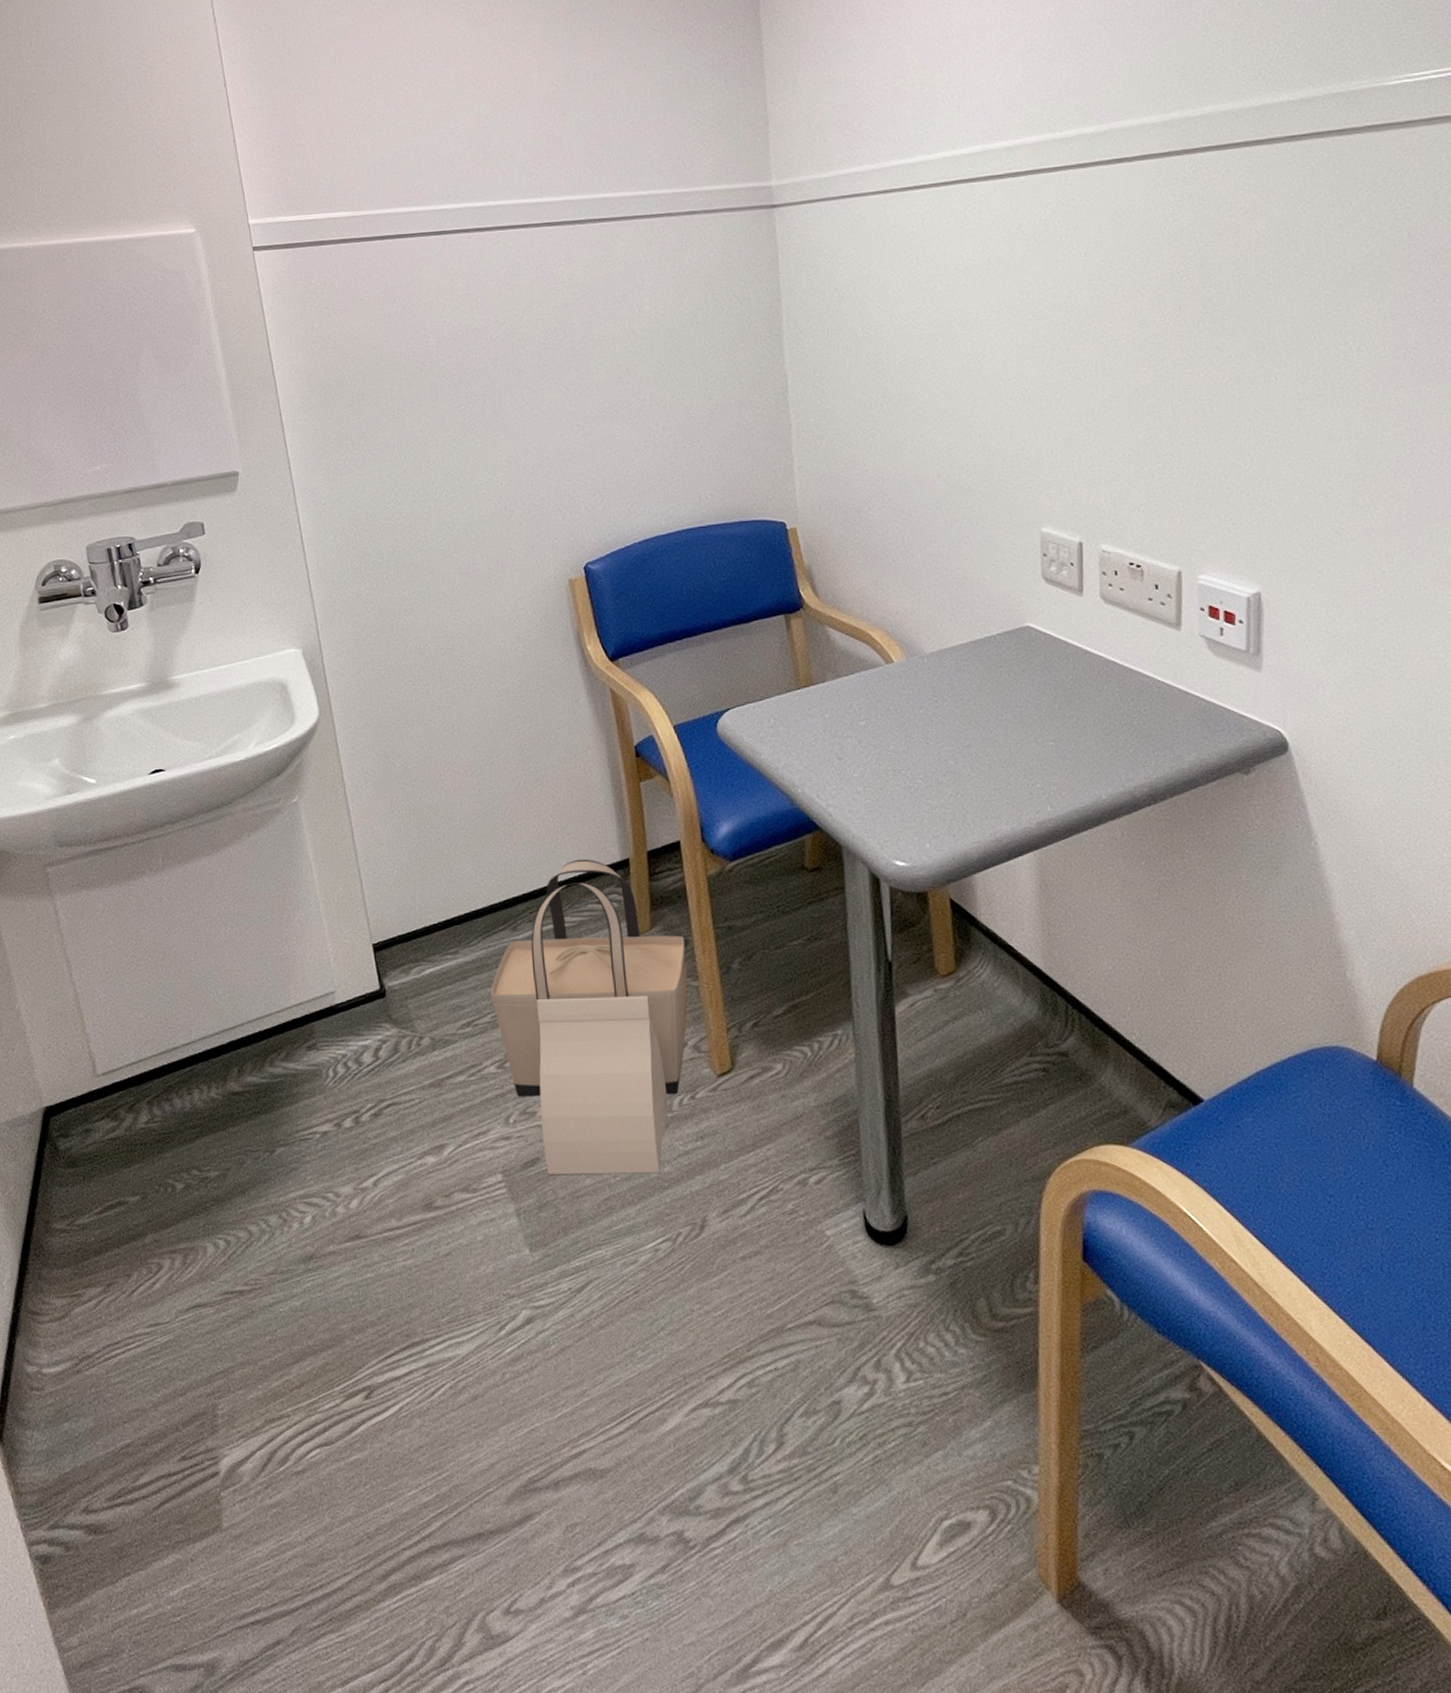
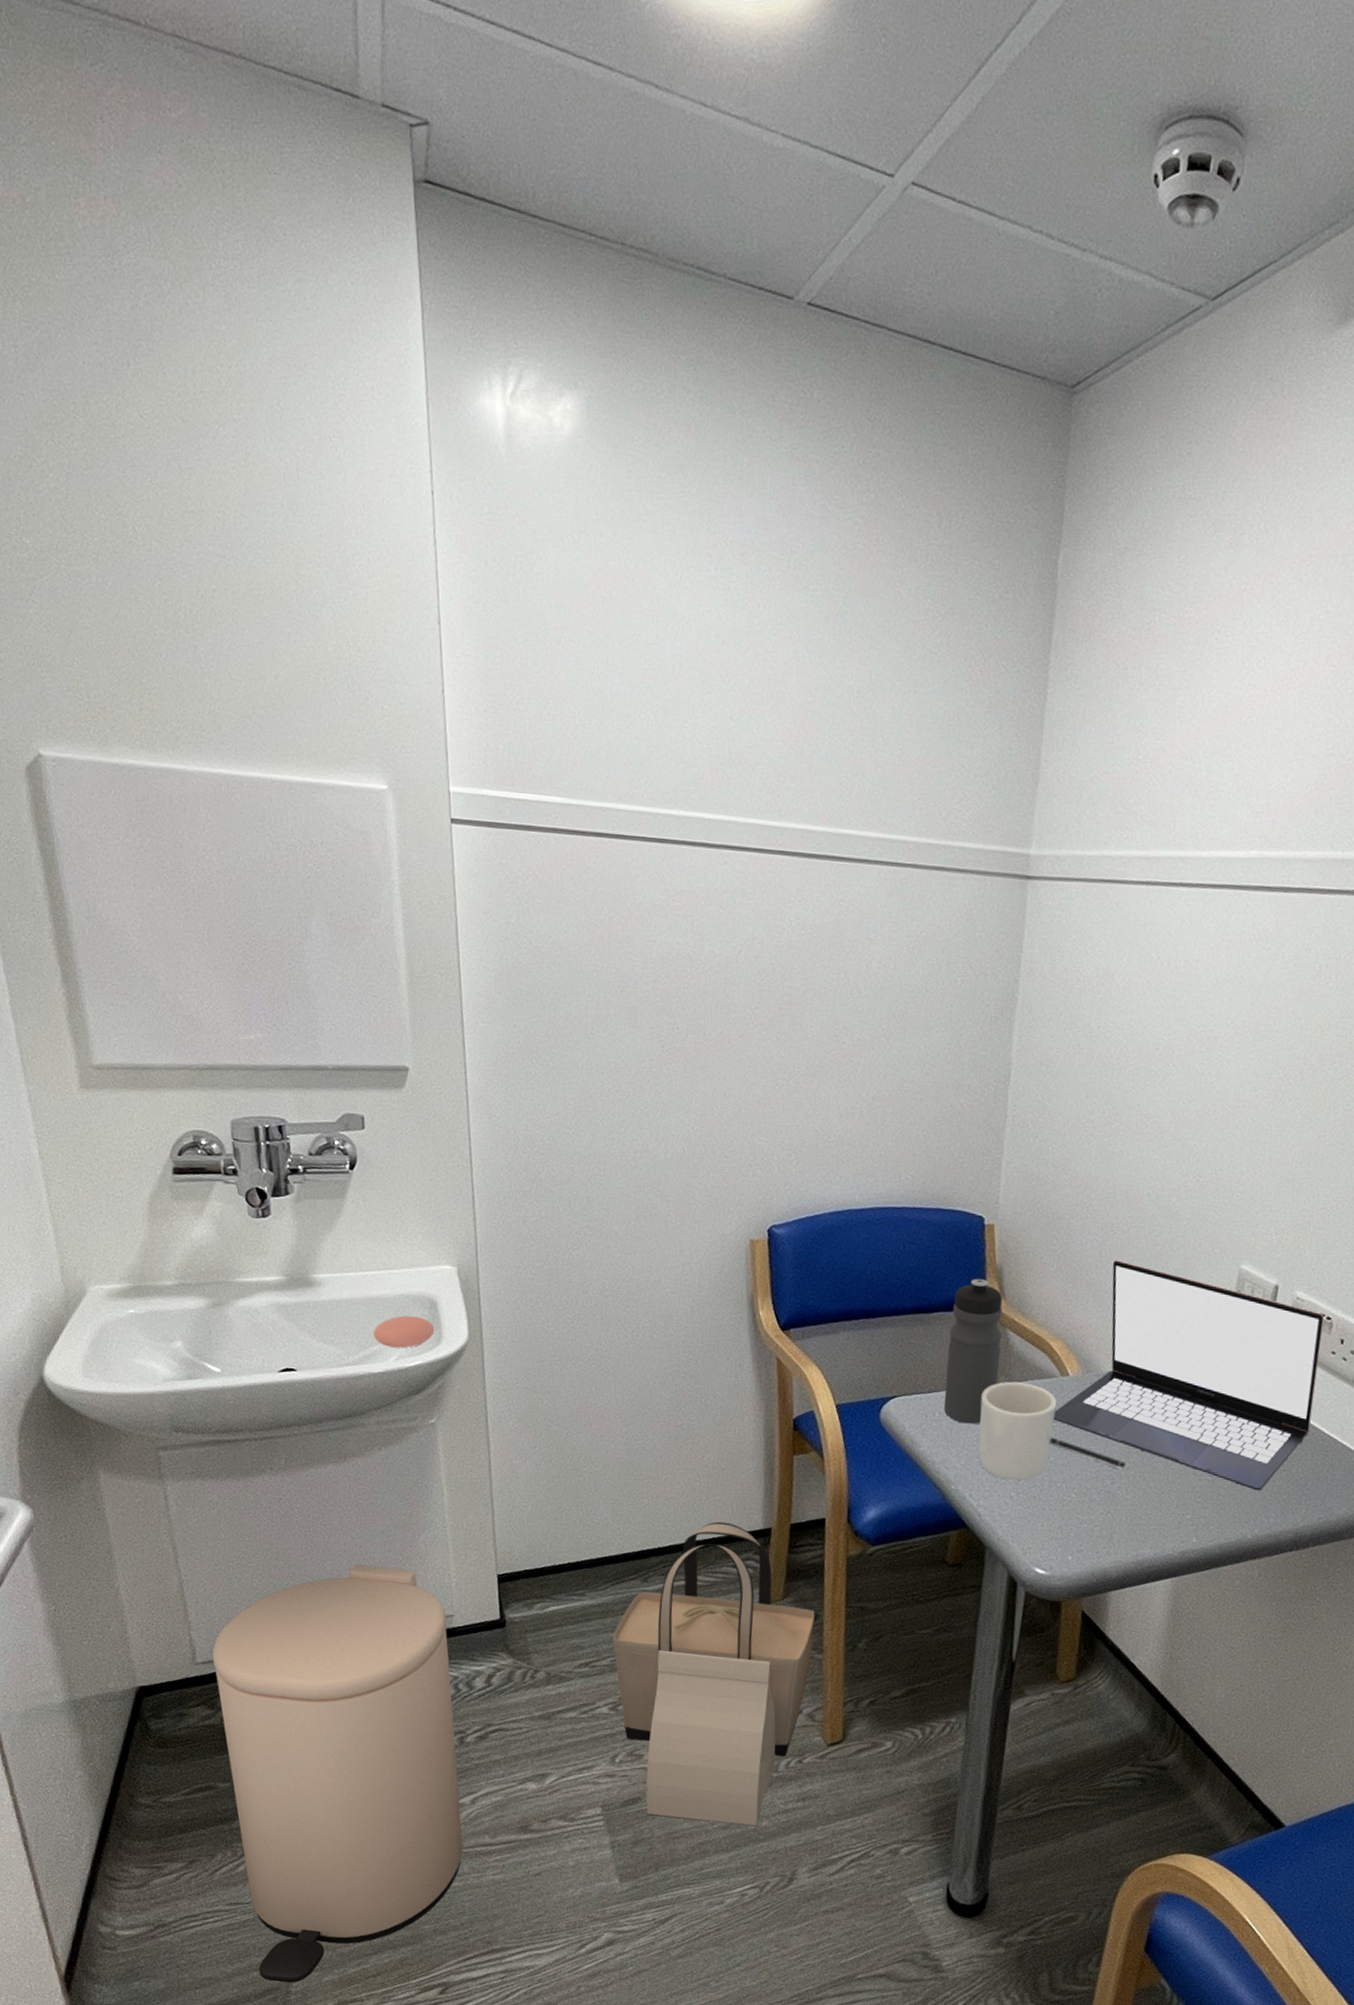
pedal bin: none [111,951,371,1405] -> present [212,1564,463,1983]
soap: none [231,701,288,735] -> present [373,1315,435,1349]
water bottle: none [769,581,826,726] -> present [943,1278,1003,1425]
mug: none [812,676,889,776] -> present [978,1381,1057,1481]
laptop: none [885,542,1143,749] -> present [1053,1260,1325,1491]
pen: none [886,725,966,747] -> present [1049,1437,1126,1469]

